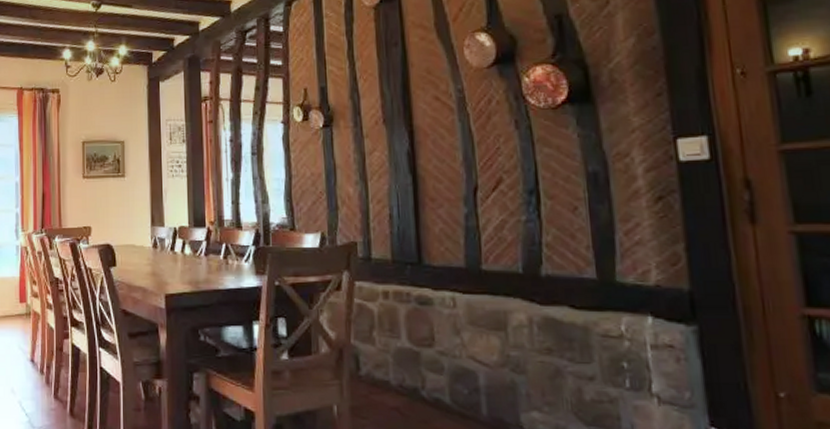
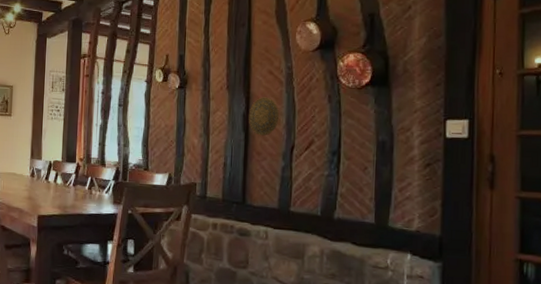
decorative plate: none [414,129,455,177] -> present [248,97,280,136]

